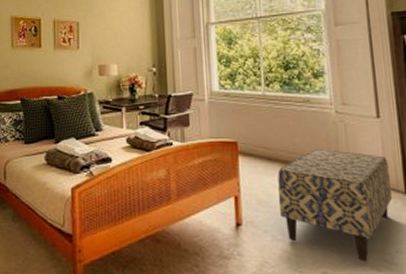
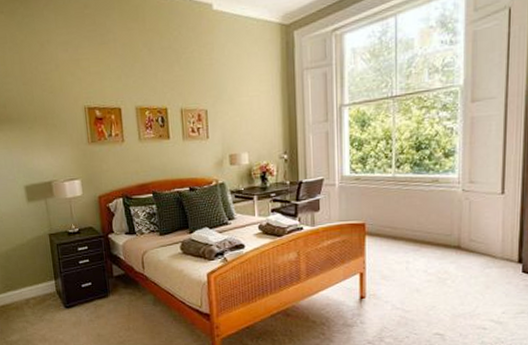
bench: present [277,149,392,262] -> none [400,226,507,322]

